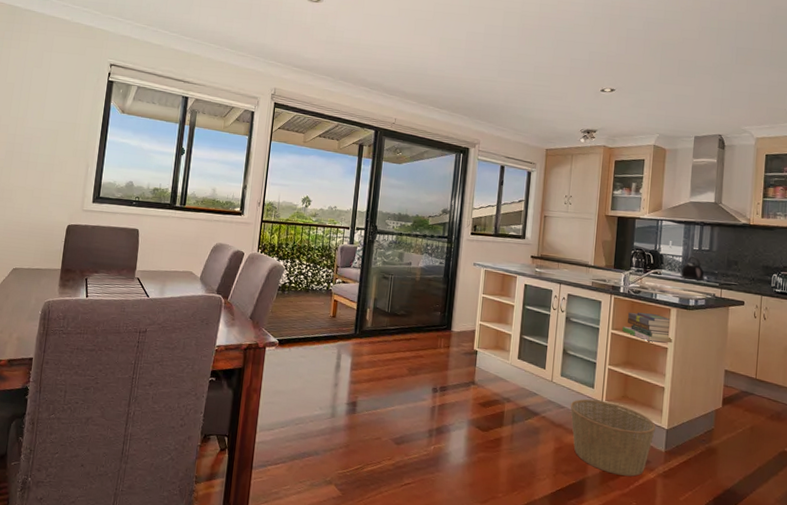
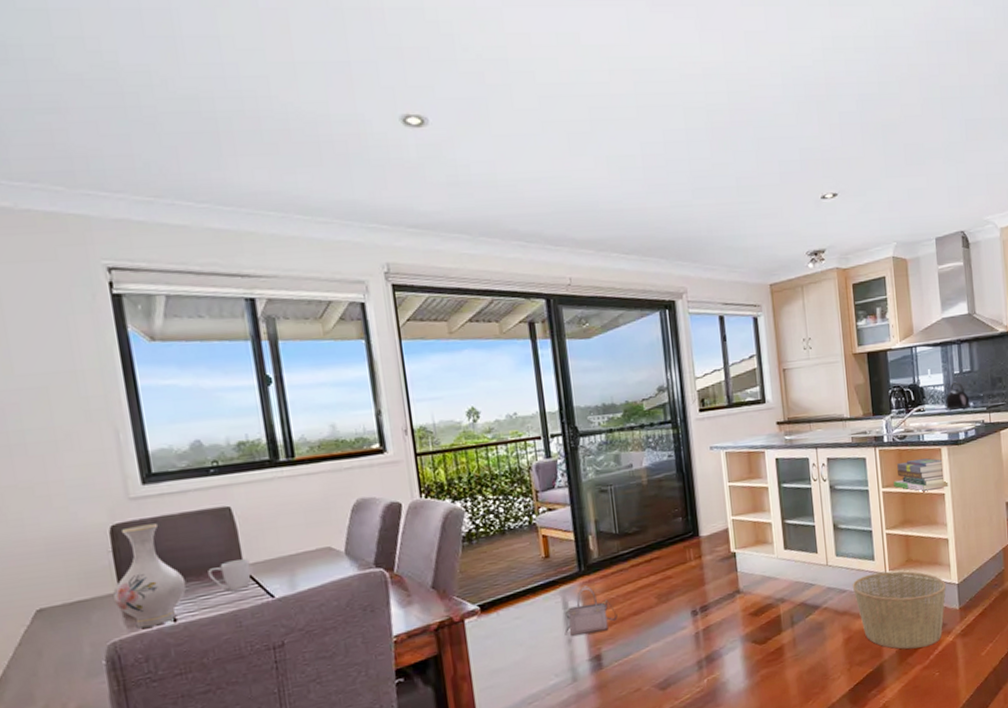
vase: none [56,228,100,297] -> present [112,523,187,629]
mug: none [114,265,141,287] -> present [208,559,251,592]
handbag: none [335,346,376,385] -> present [565,585,618,636]

